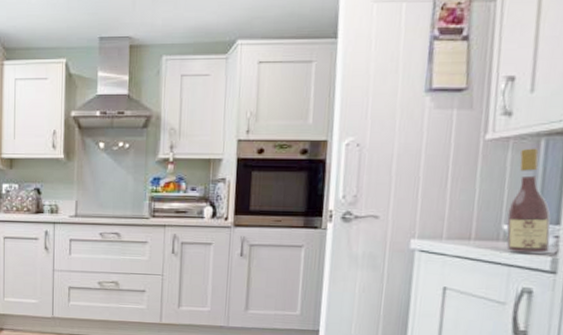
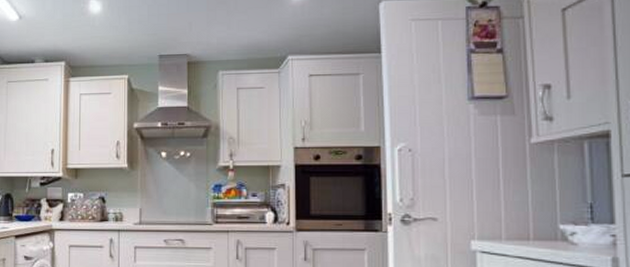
wine bottle: present [506,148,551,253] -> none [562,150,608,252]

